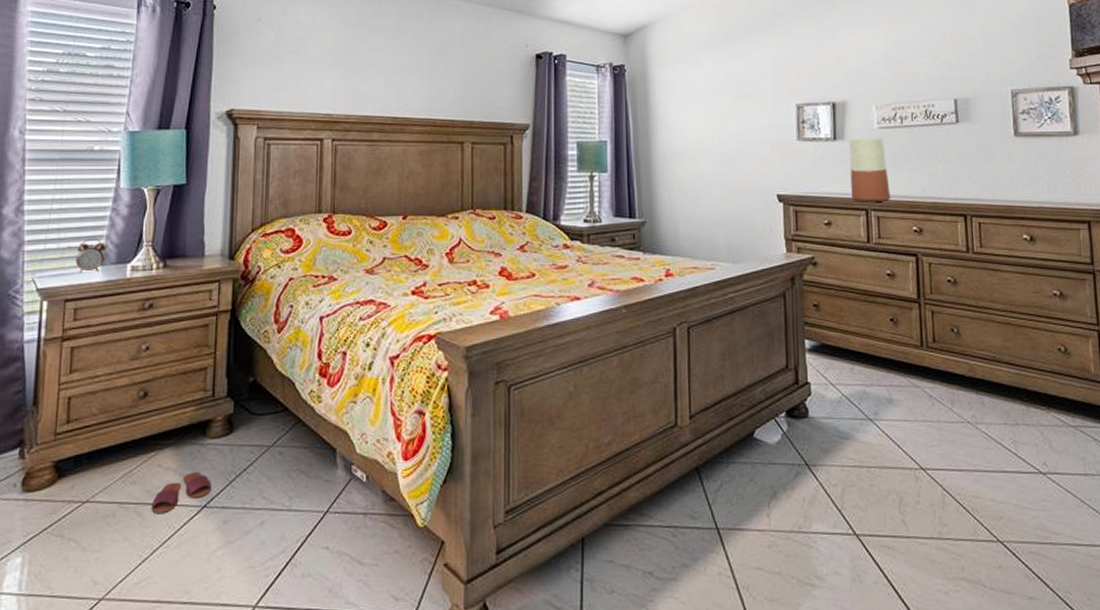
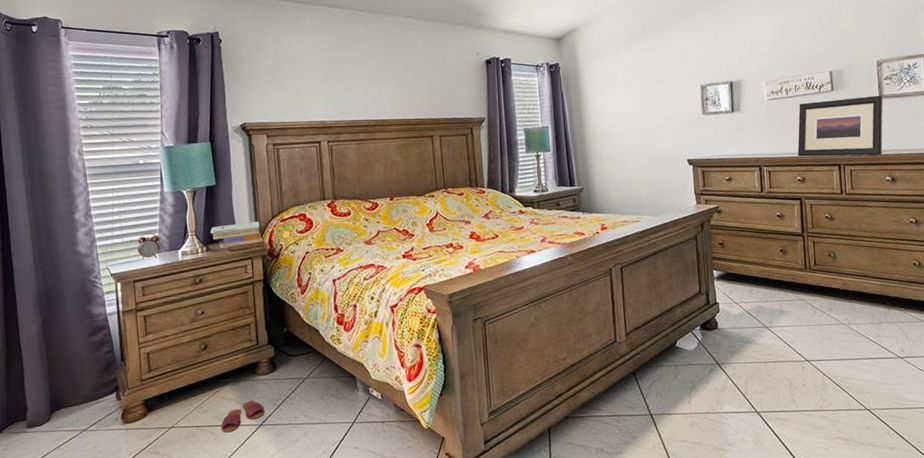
books: none [170,234,238,271] -> present [210,221,264,252]
vase: present [849,138,891,203] -> none [744,107,779,161]
picture frame: none [913,132,1019,207] -> present [797,95,883,157]

